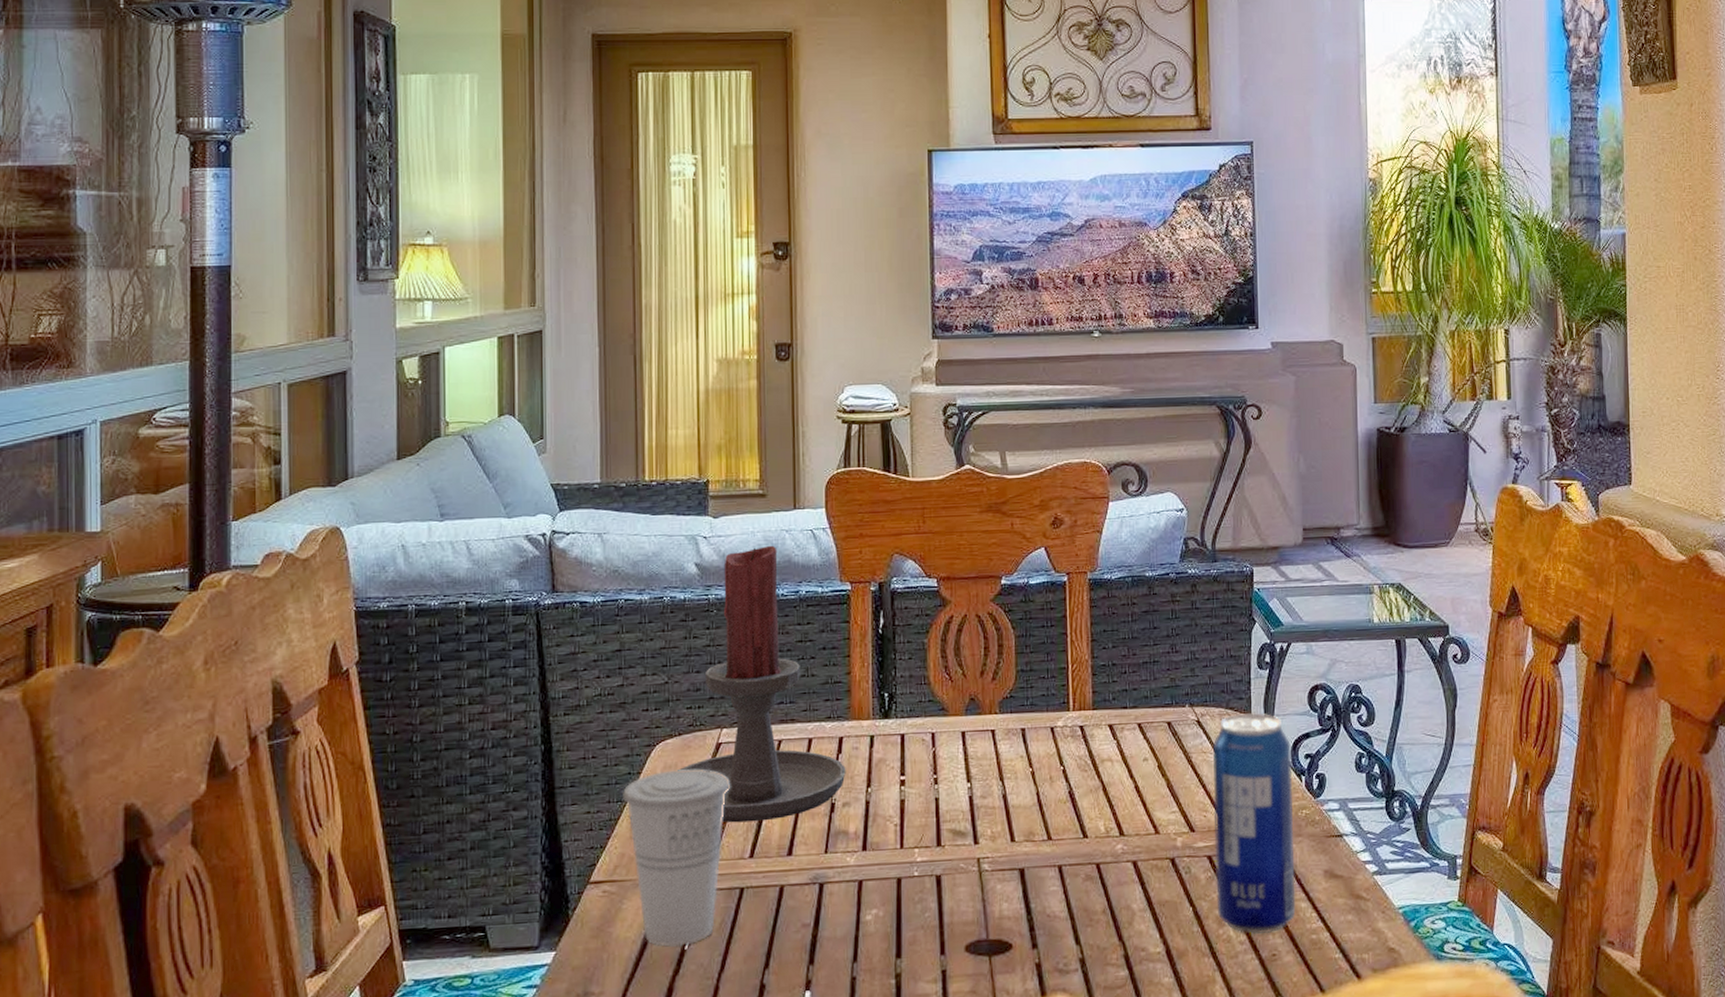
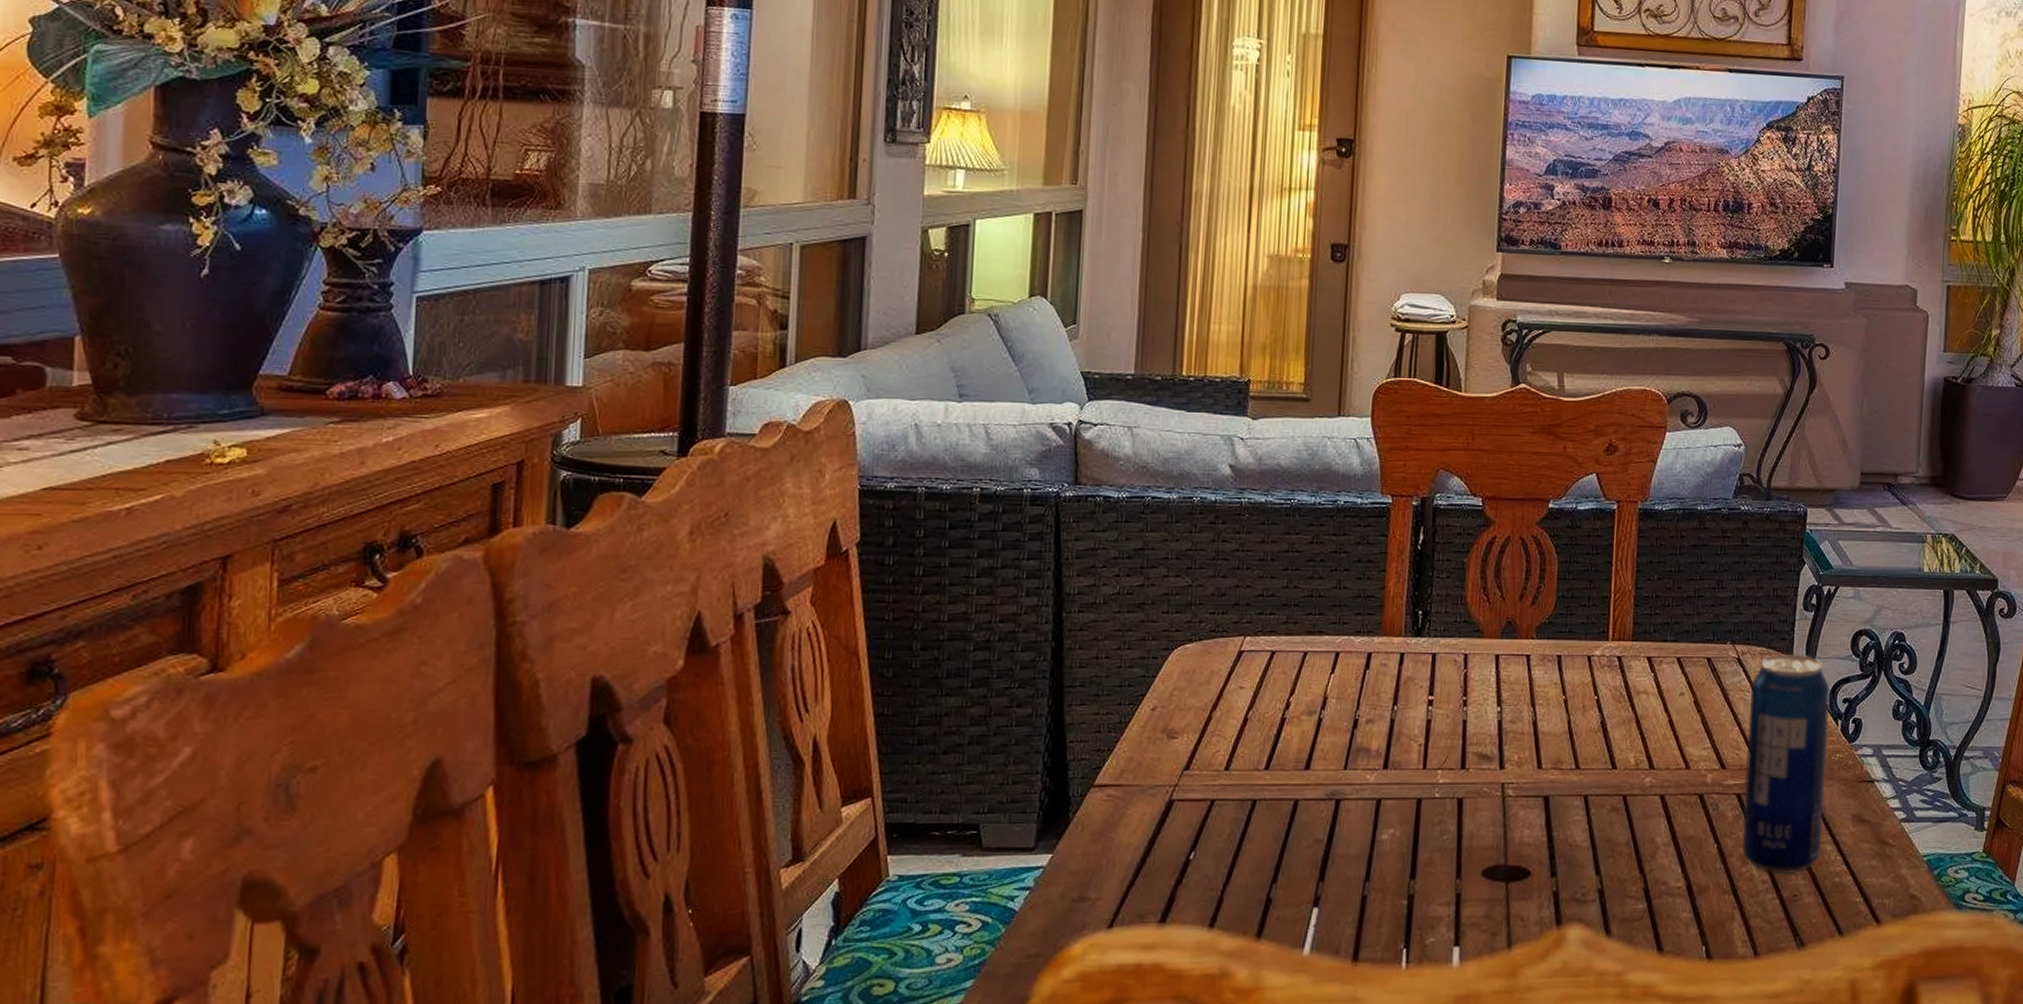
cup: present [623,769,730,947] -> none [1135,676,1250,855]
candle holder: present [678,545,846,823] -> none [1195,451,1373,733]

